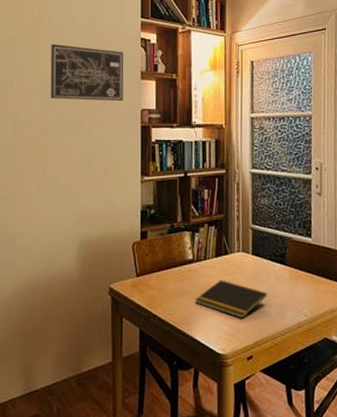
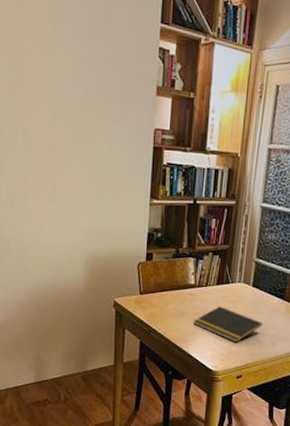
wall art: present [50,43,124,102] -> none [61,45,140,118]

